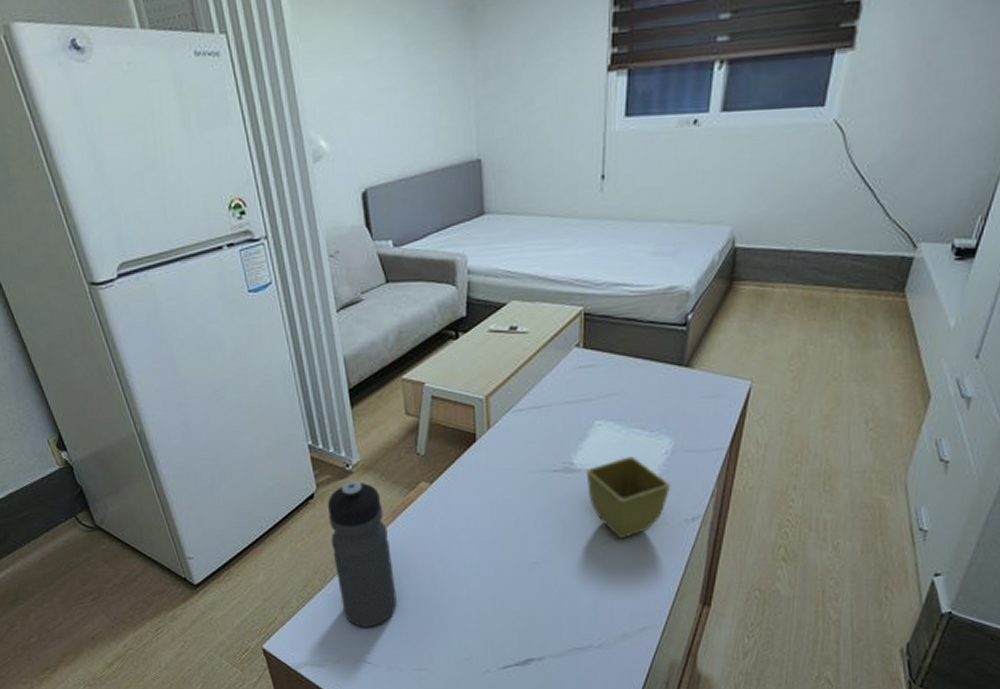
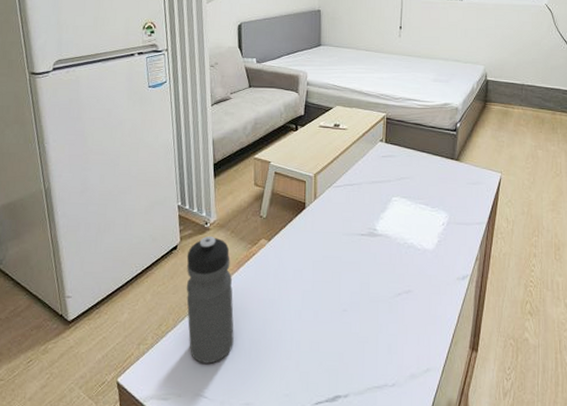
flower pot: present [586,456,671,538] -> none [385,226,447,292]

